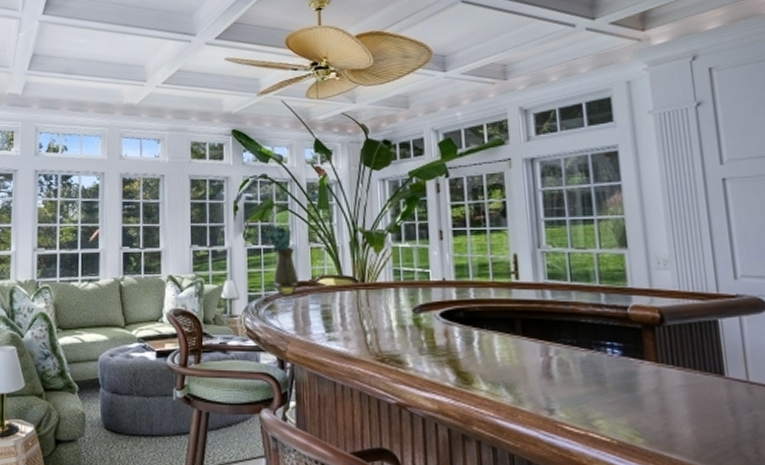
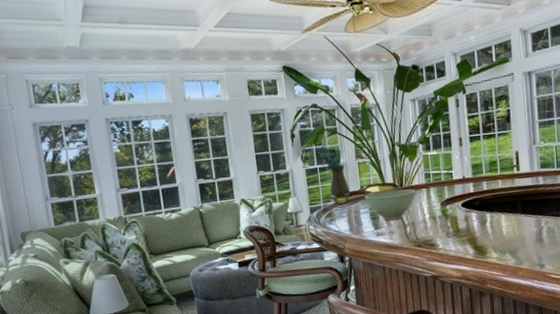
bowl: none [316,285,381,324] -> present [365,189,416,221]

